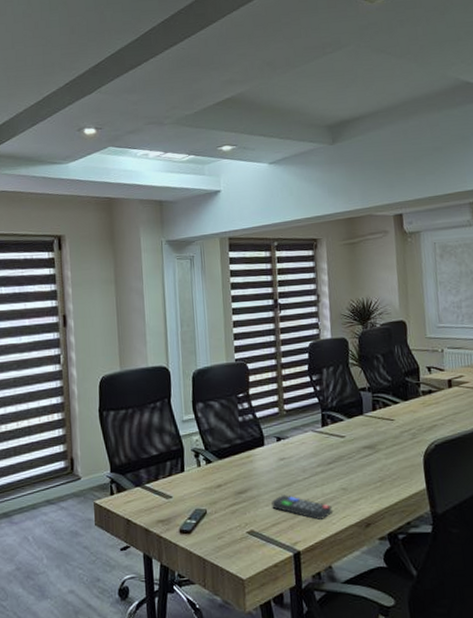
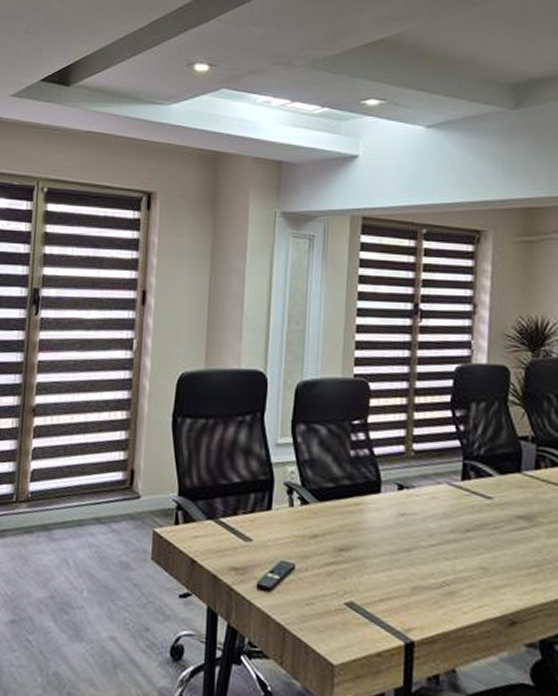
remote control: present [271,495,332,520] -> none [382,562,464,604]

